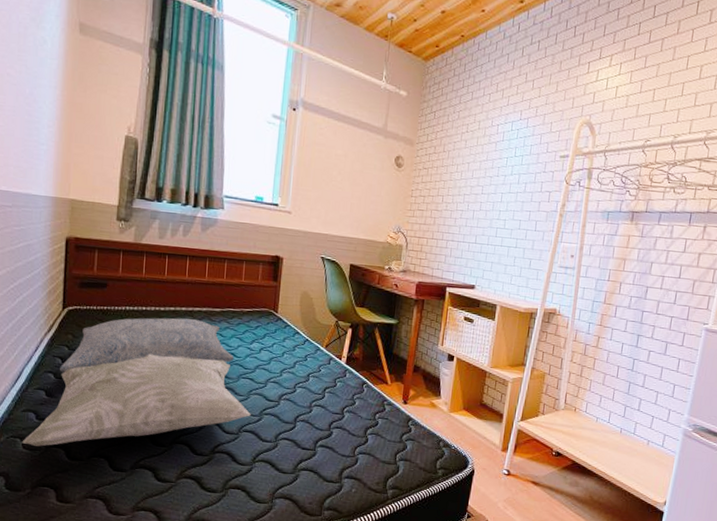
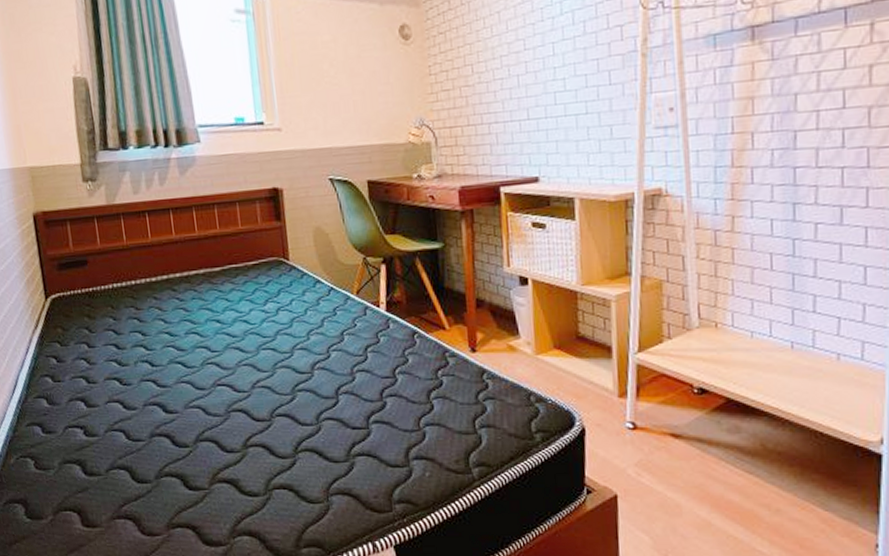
decorative pillow: present [22,353,251,447] -> none [33,330,282,465]
pillow: present [59,318,235,373] -> none [55,285,249,374]

